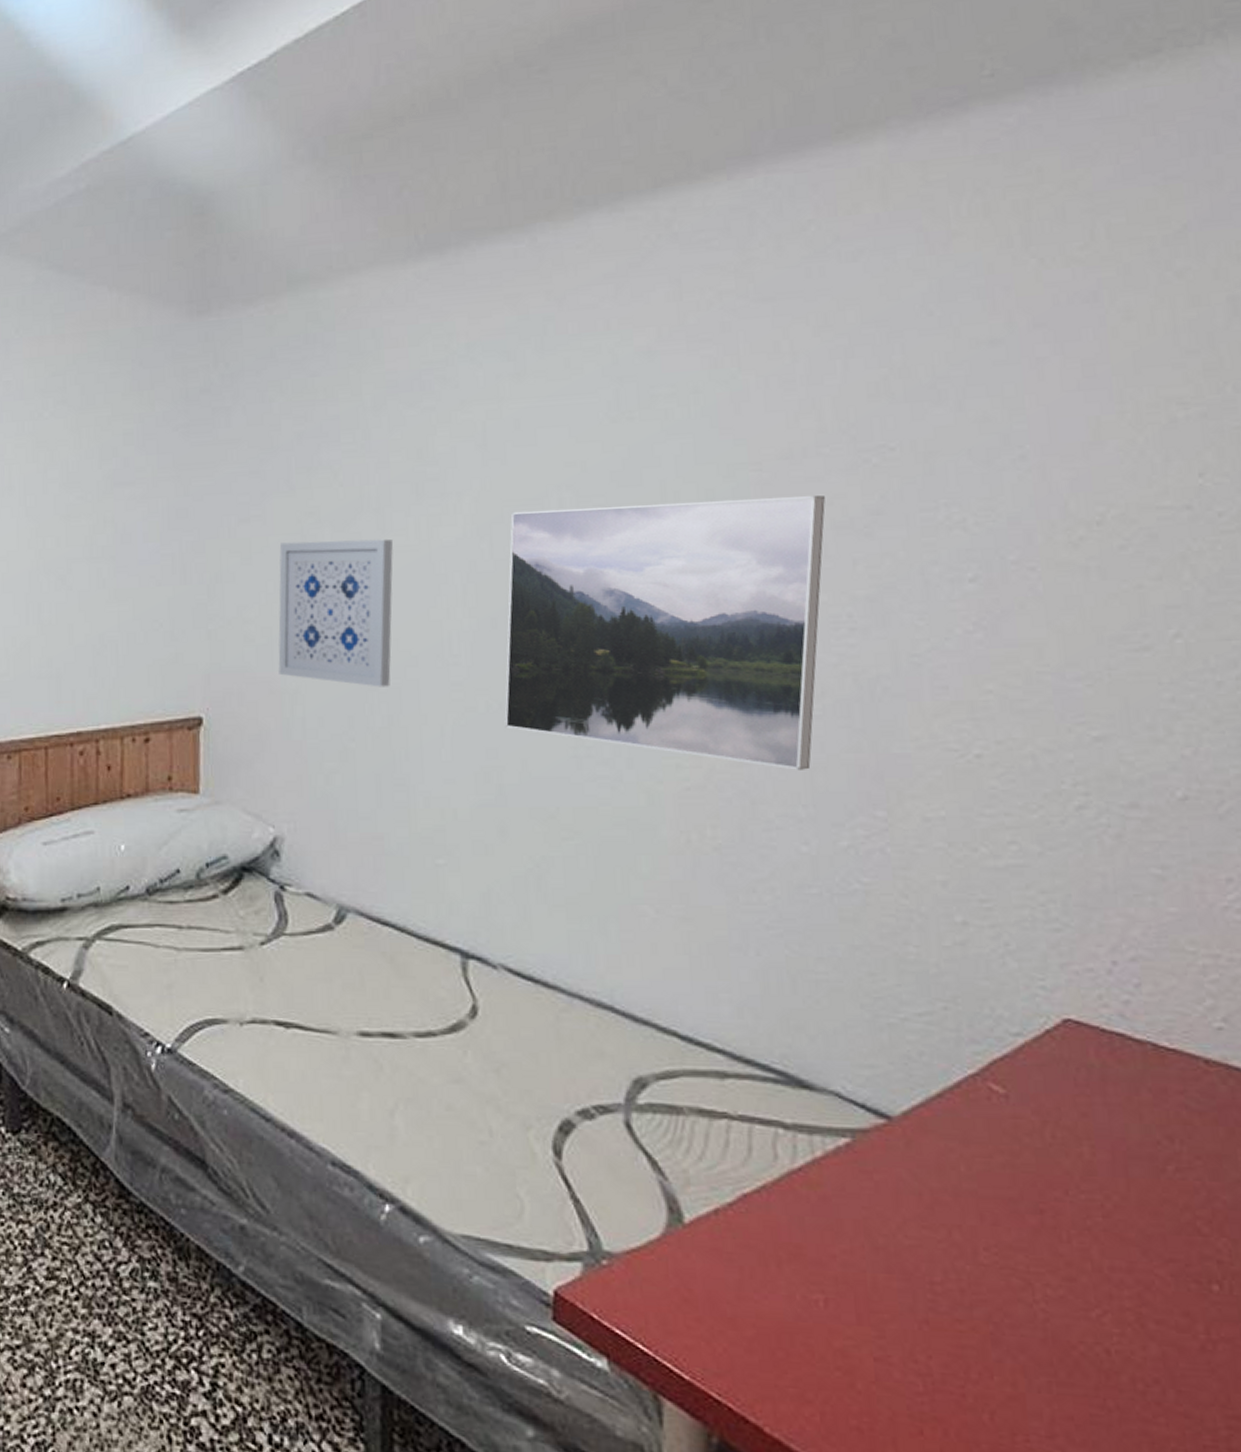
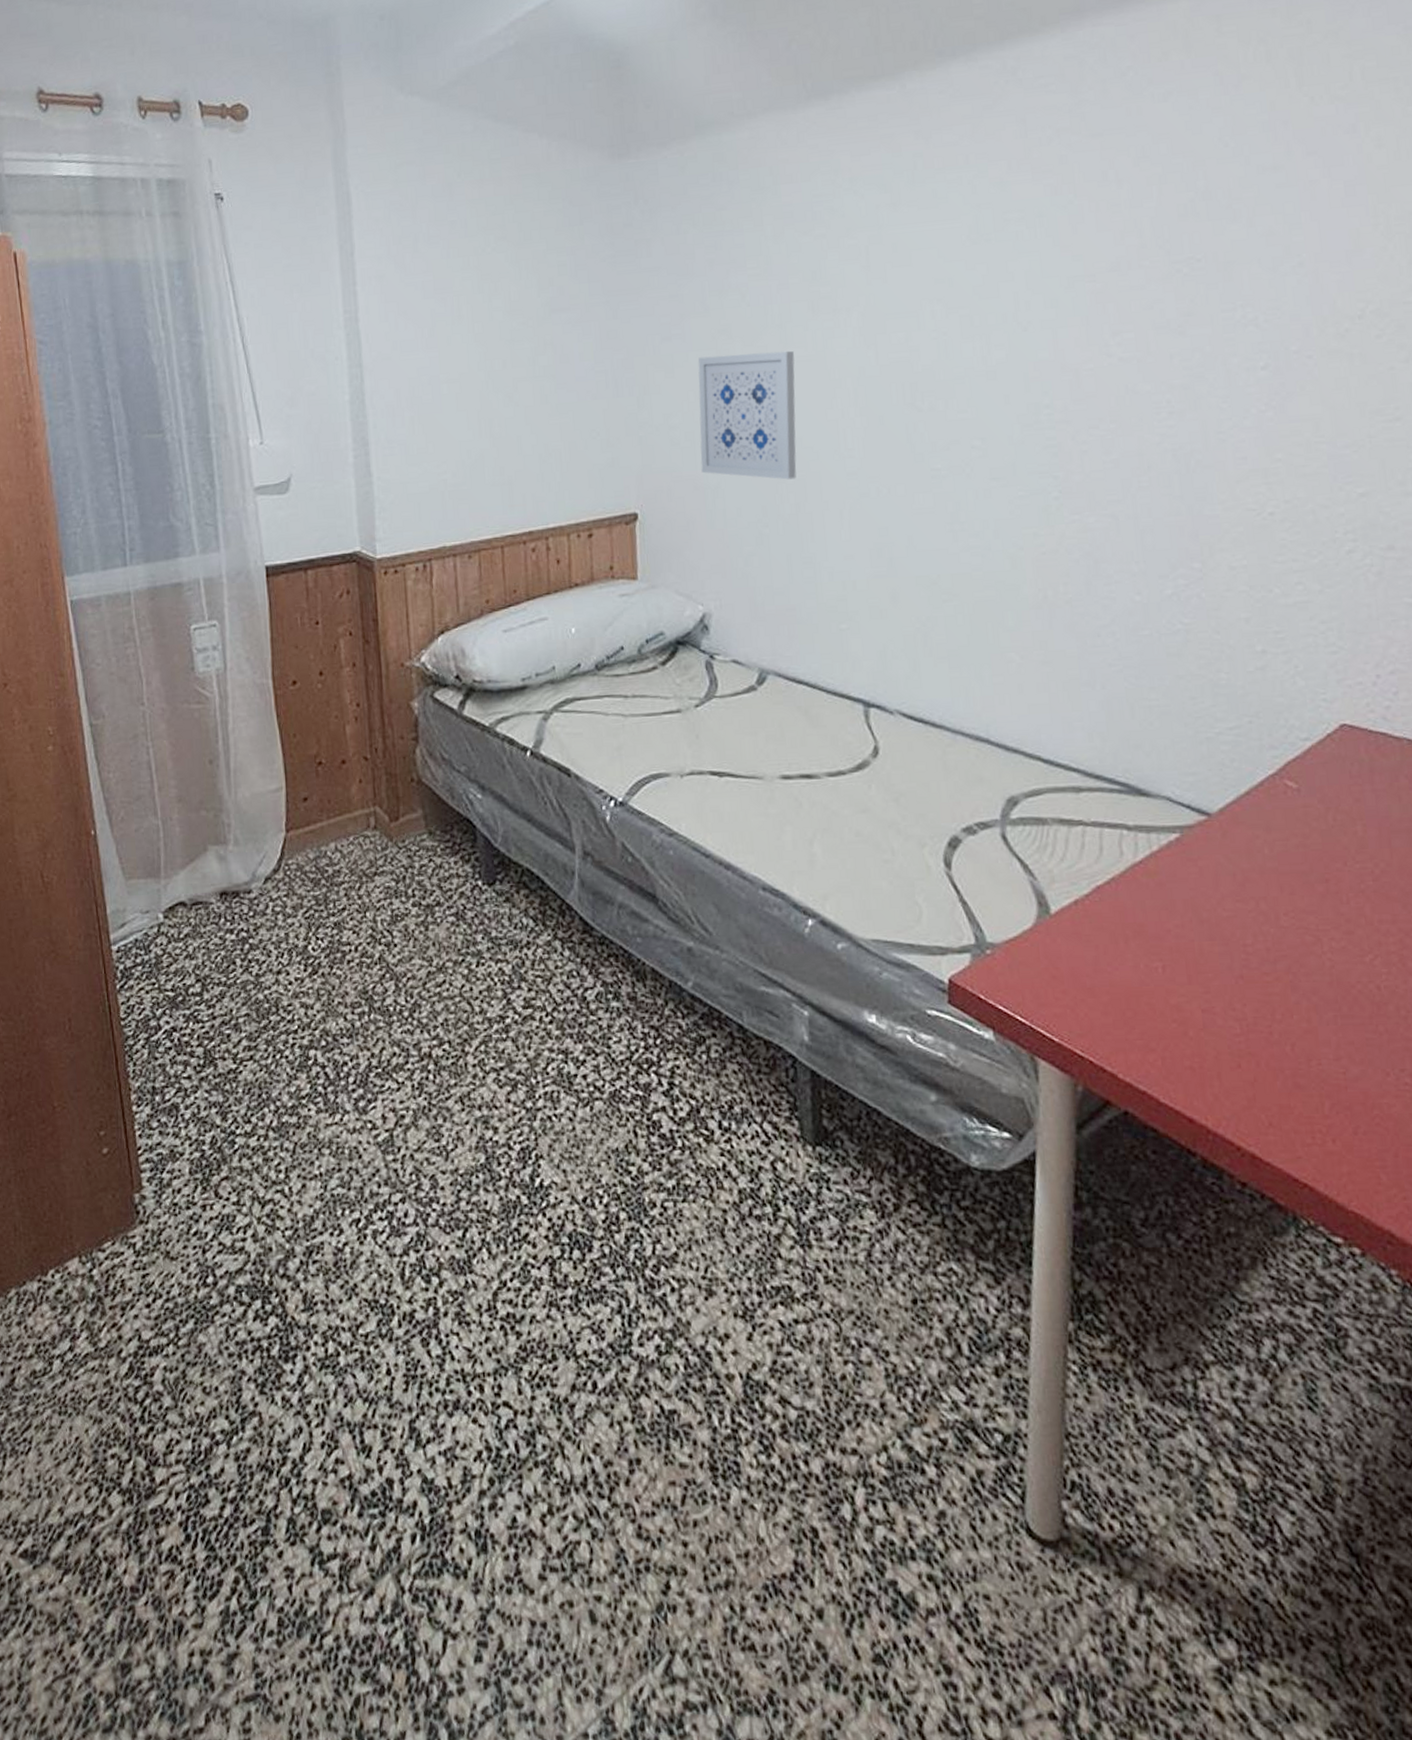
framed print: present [504,494,825,770] -> none [892,301,1147,533]

